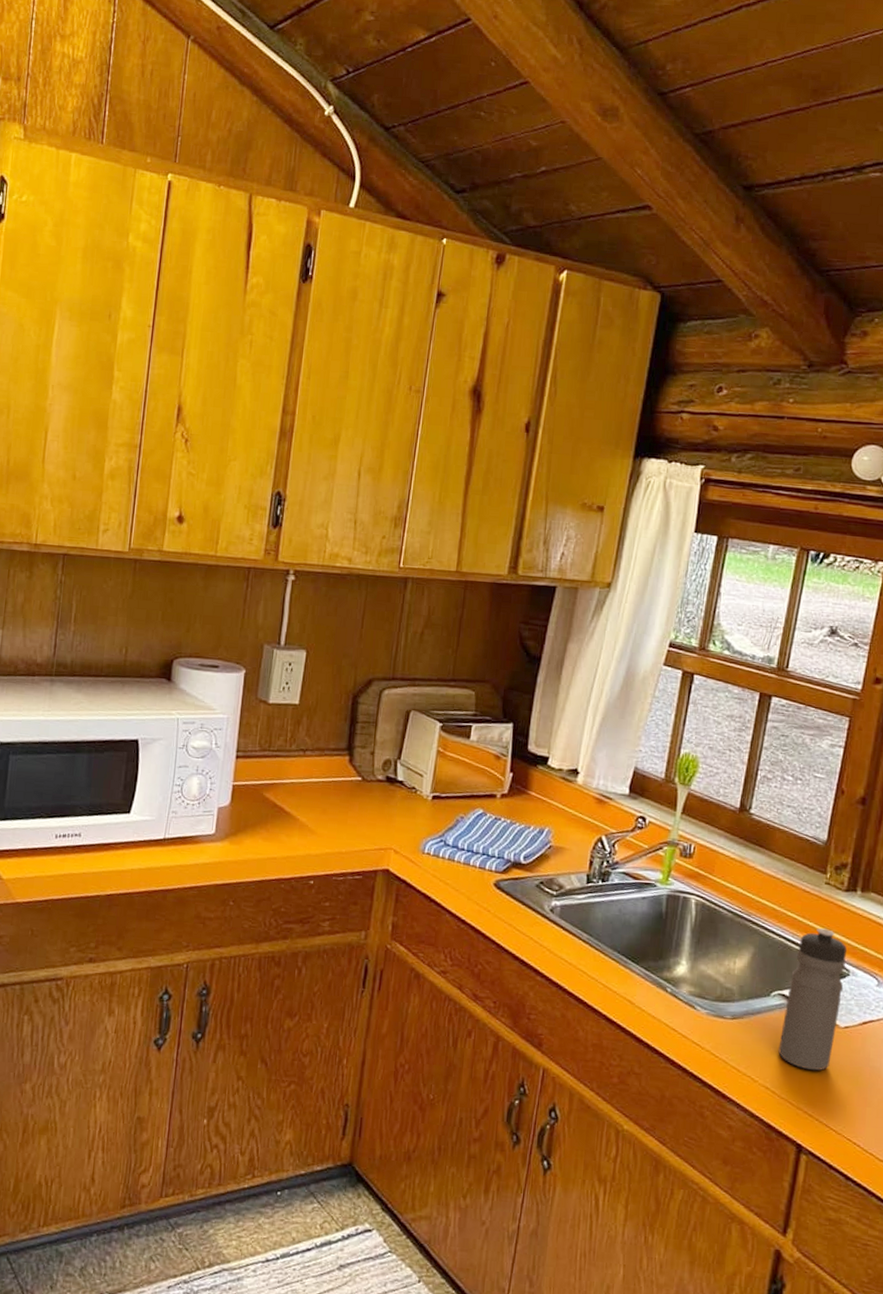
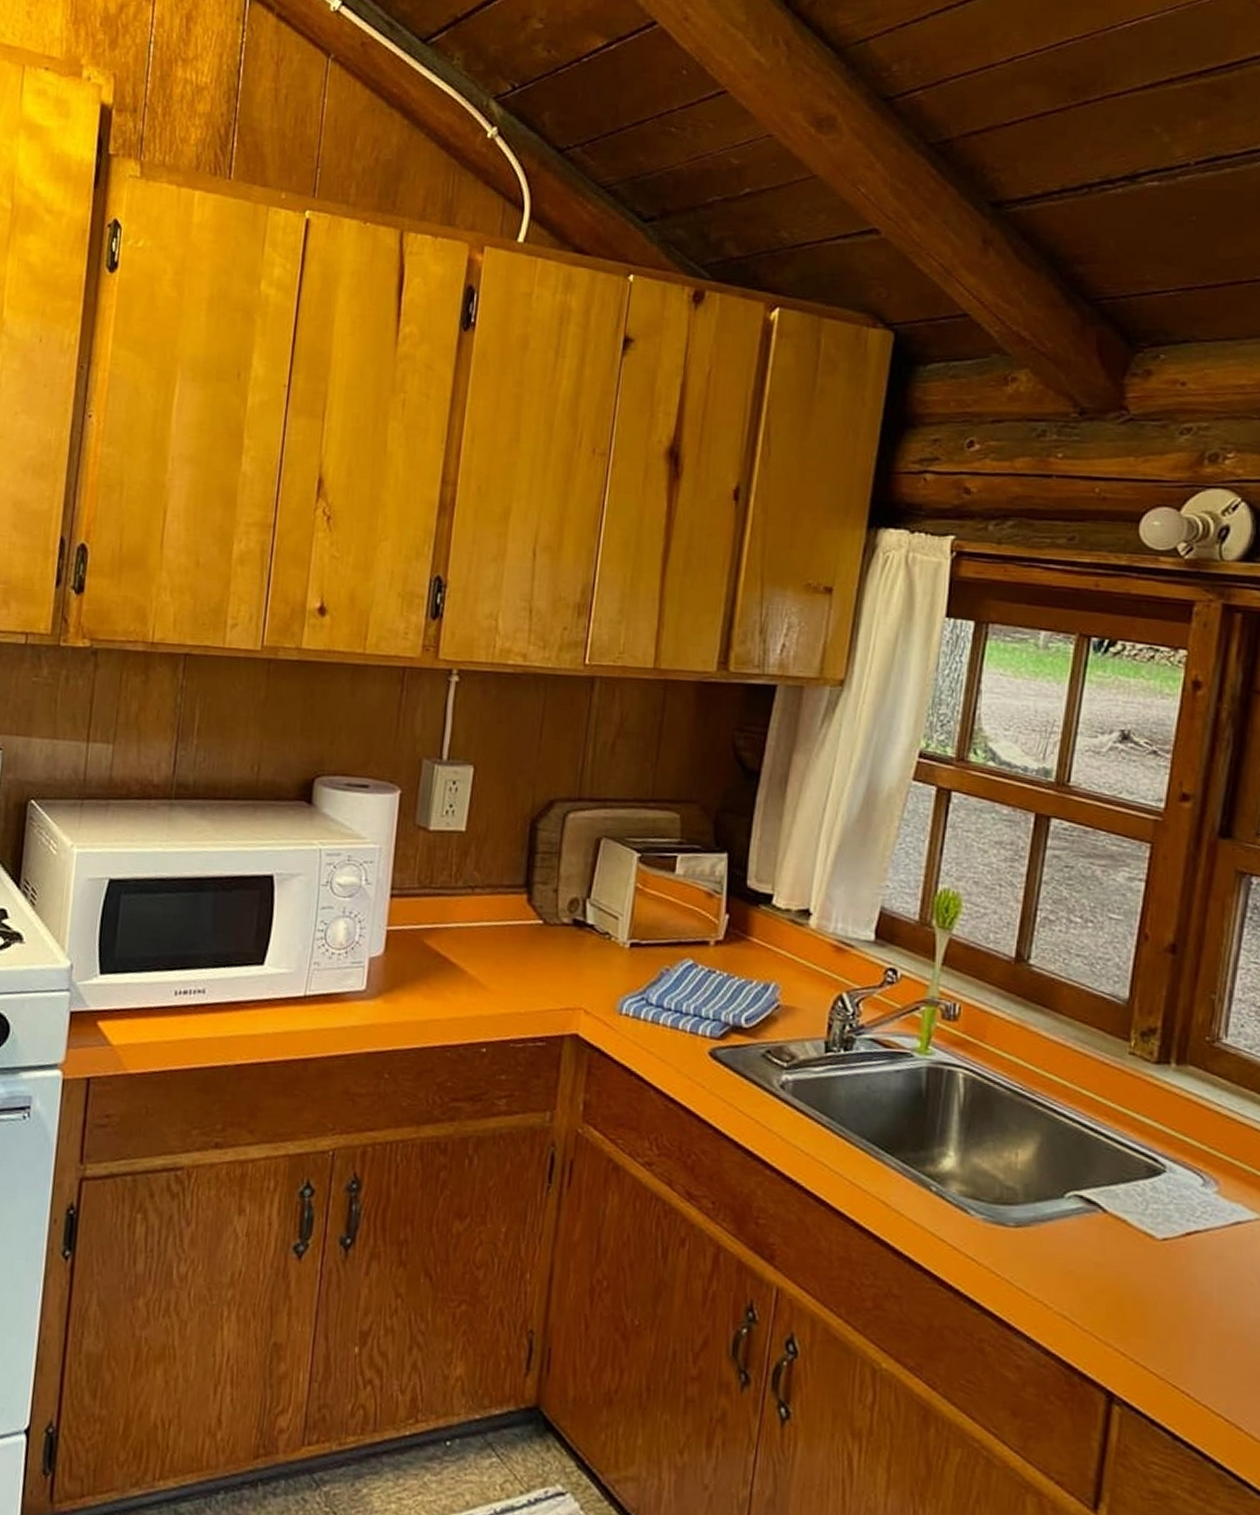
water bottle: present [778,928,848,1071] -> none [1077,1111,1162,1296]

